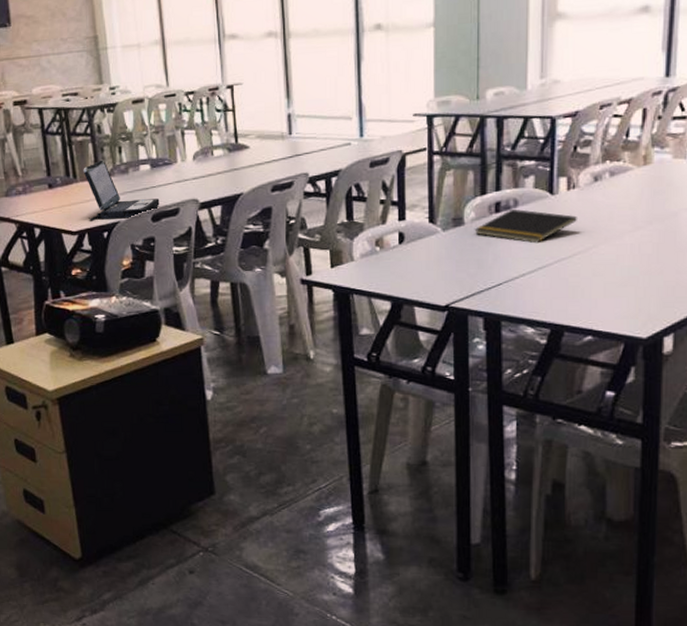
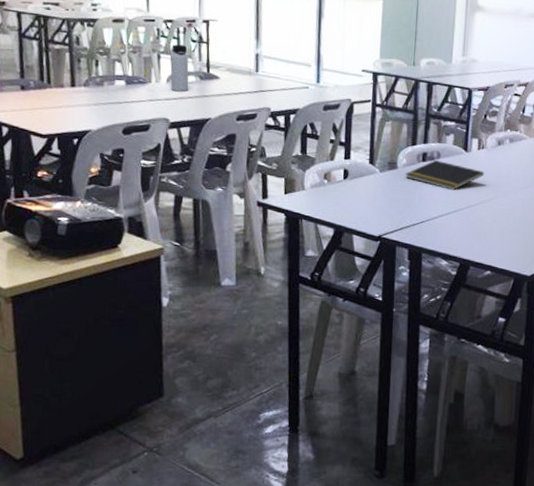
laptop: present [83,159,160,221] -> none [58,69,132,128]
water bottle: none [195,117,217,169] -> present [170,44,189,92]

